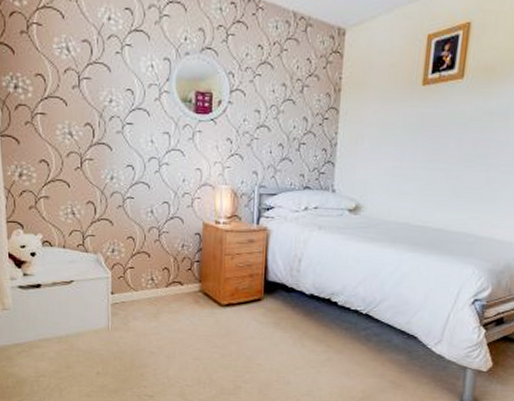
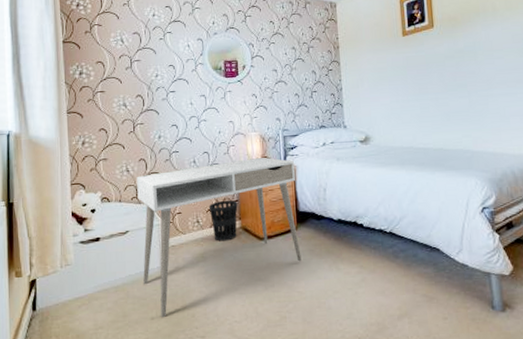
desk: none [84,215,268,374] -> present [137,157,302,318]
wastebasket: none [165,259,199,304] -> present [208,200,238,242]

